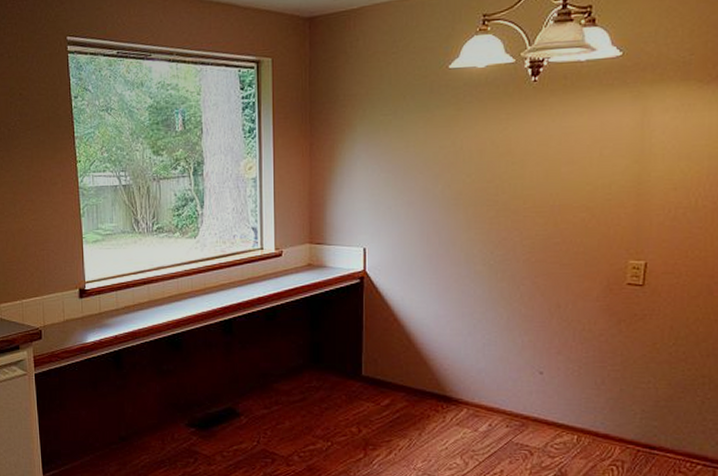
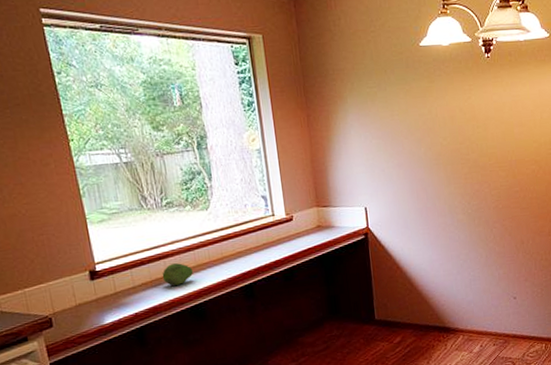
fruit: none [144,290,175,312] -> present [162,263,194,286]

